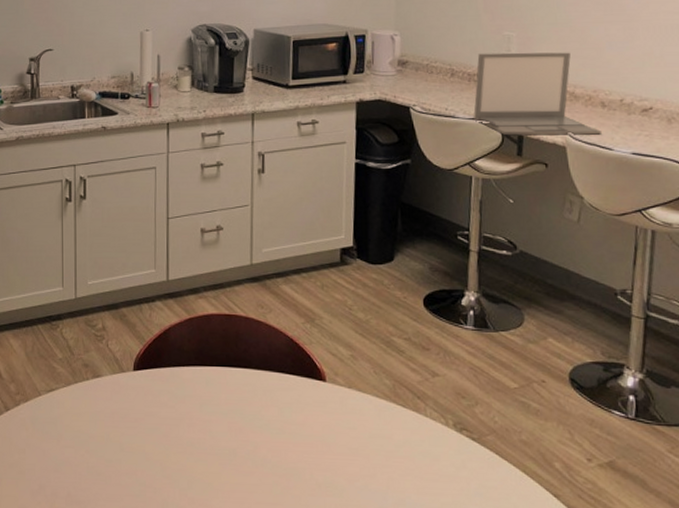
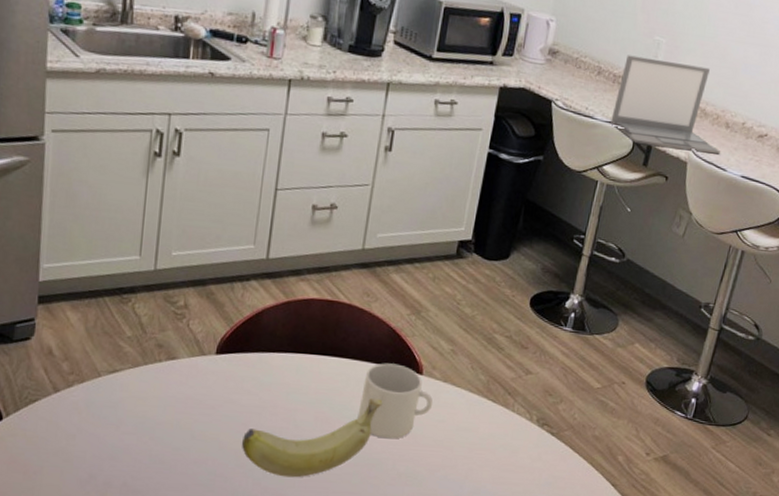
banana: none [165,407,291,489] -> present [241,398,383,478]
mug: none [269,371,341,448] -> present [357,363,433,439]

